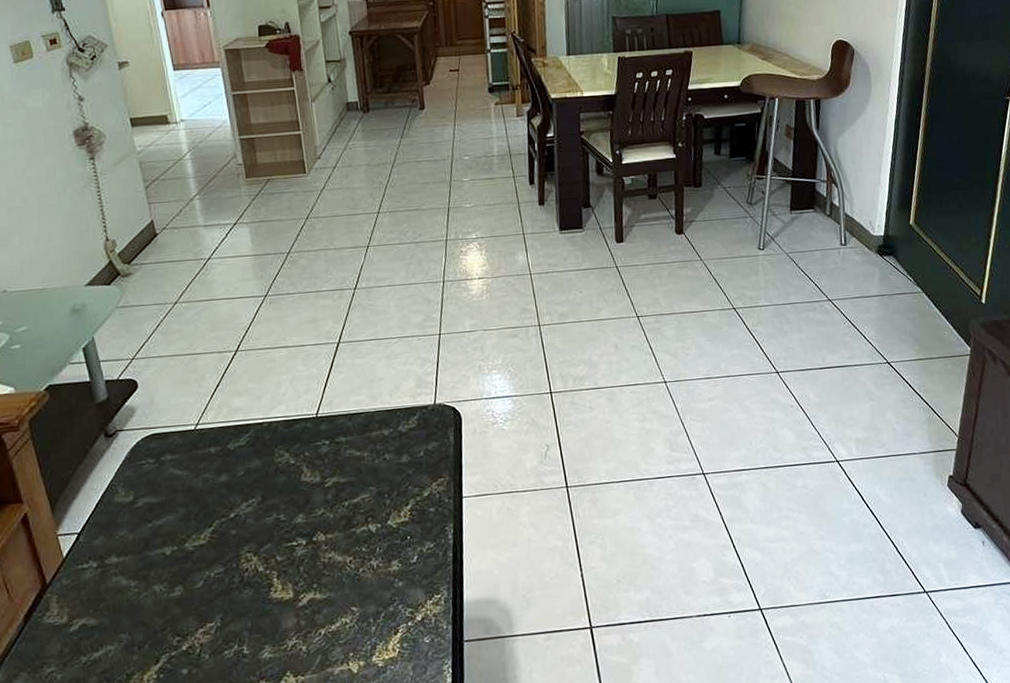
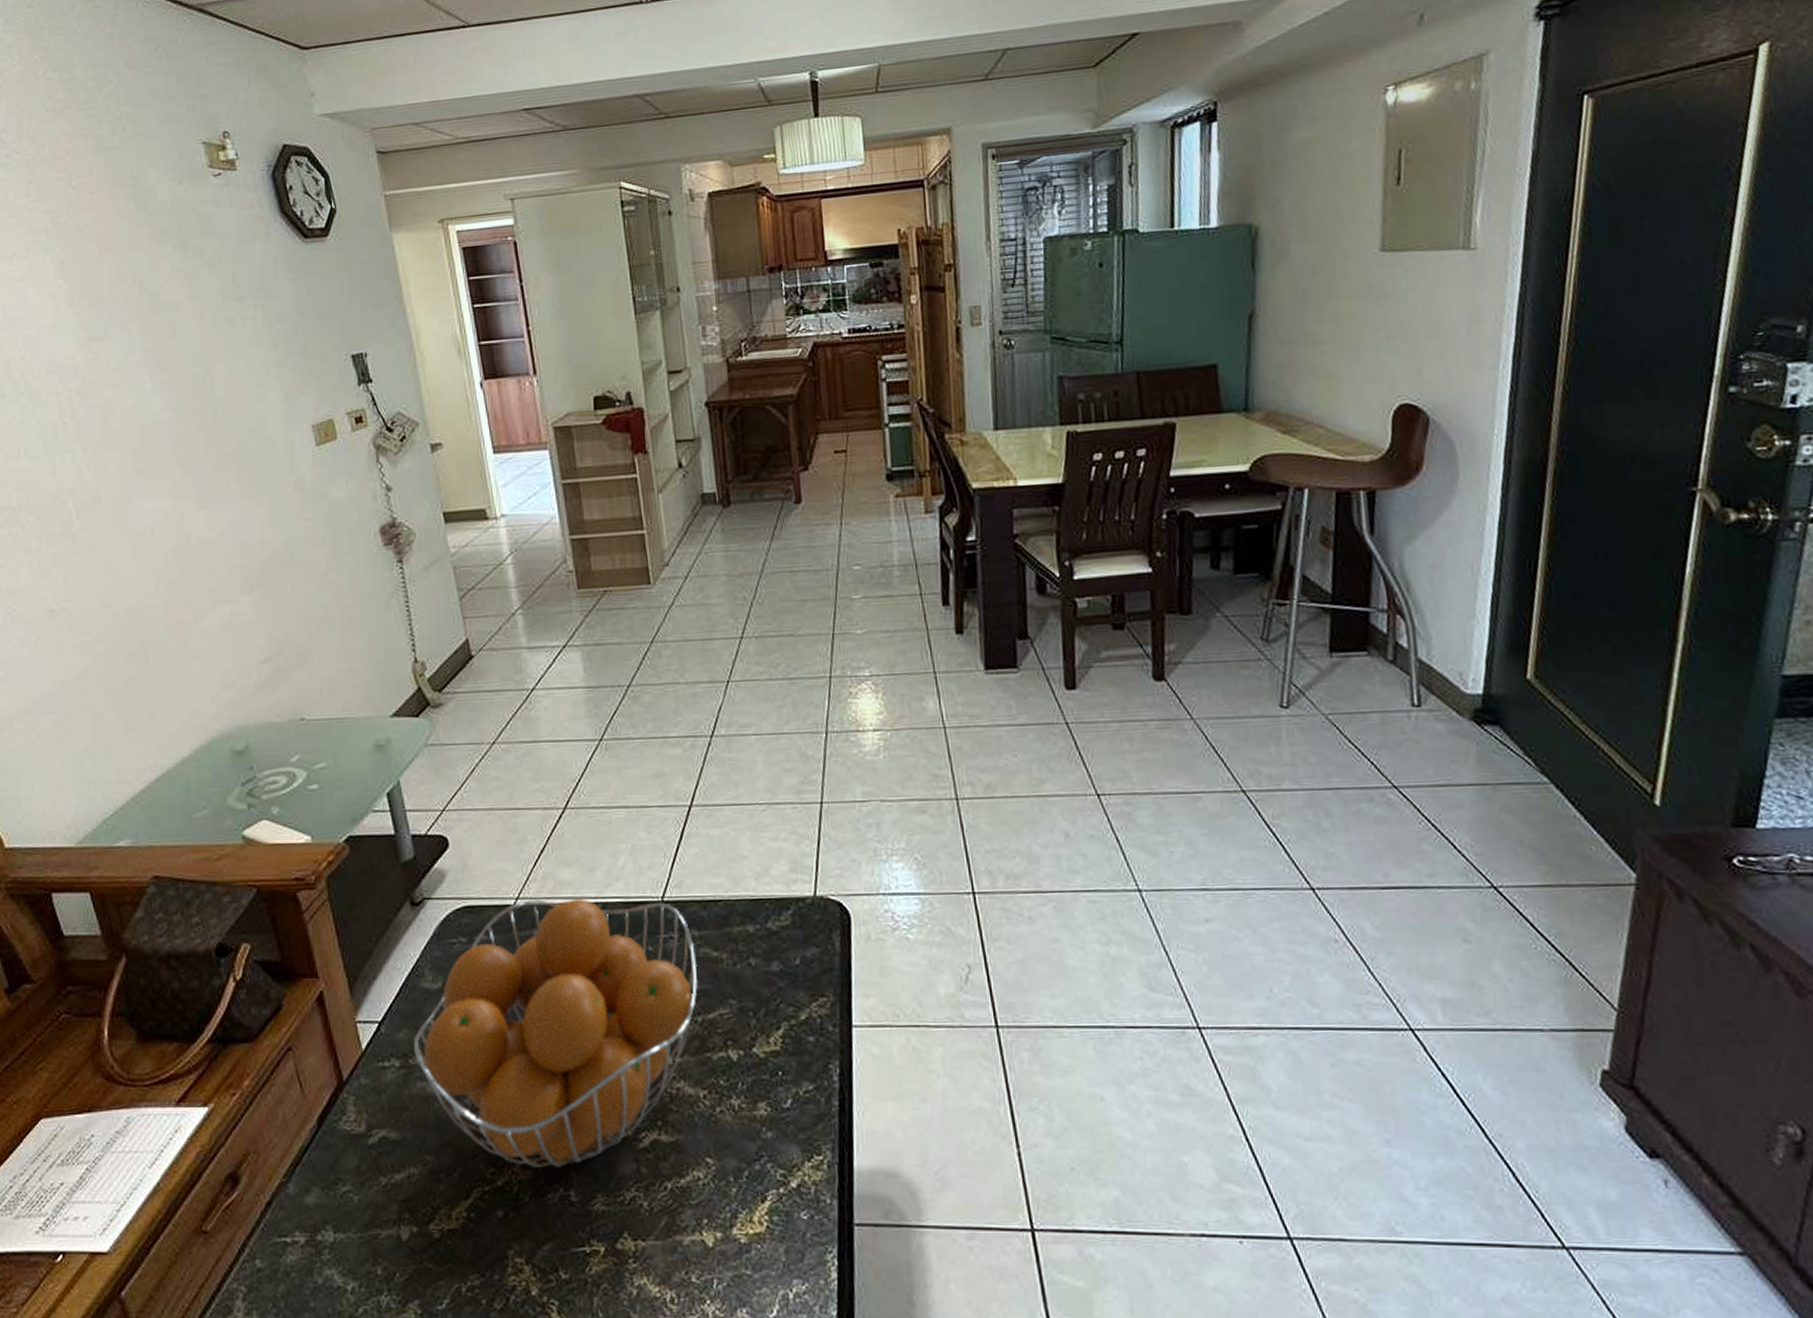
fruit basket: none [109,417,345,632] -> present [414,898,698,1167]

